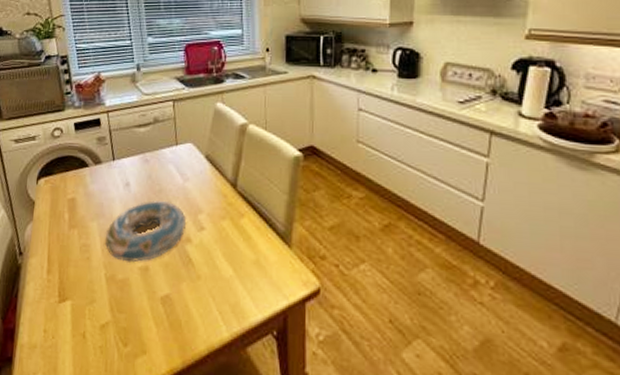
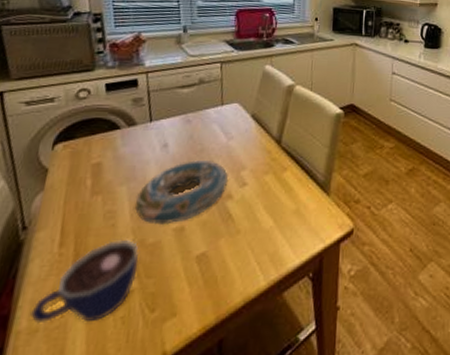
cup: none [29,272,111,347] -> present [29,239,139,324]

